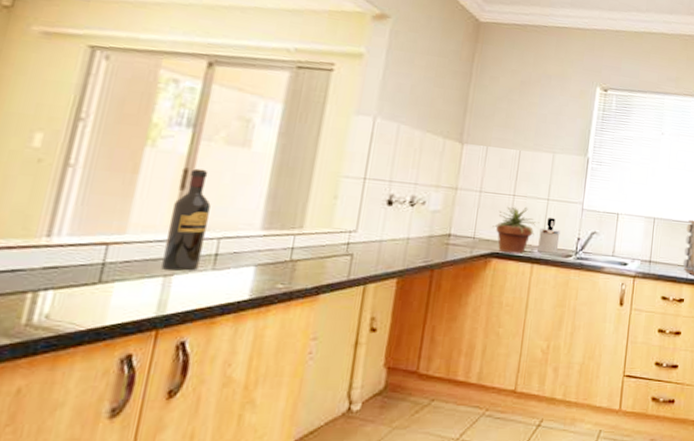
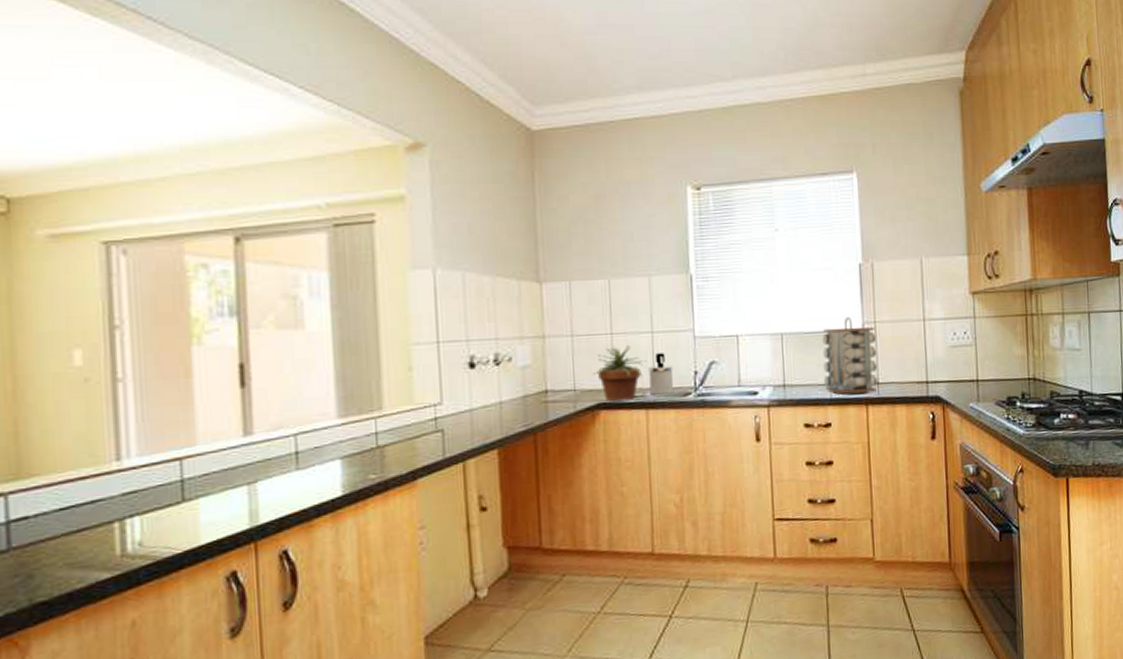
wine bottle: present [161,168,211,272] -> none [237,361,281,478]

